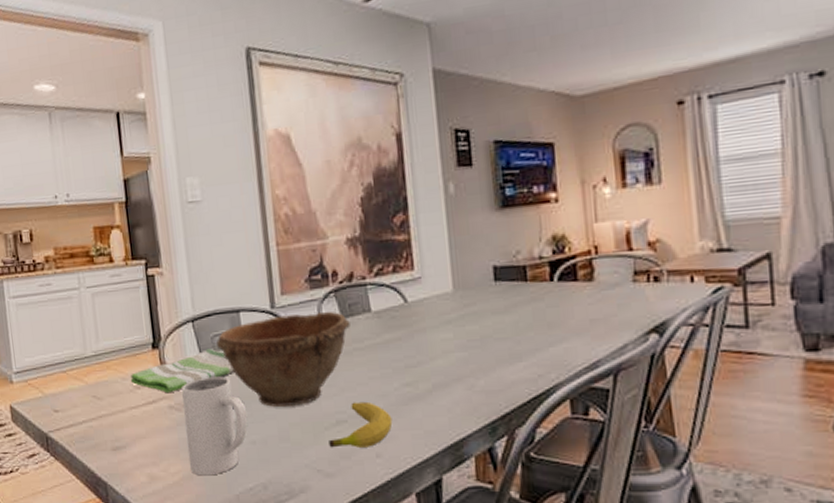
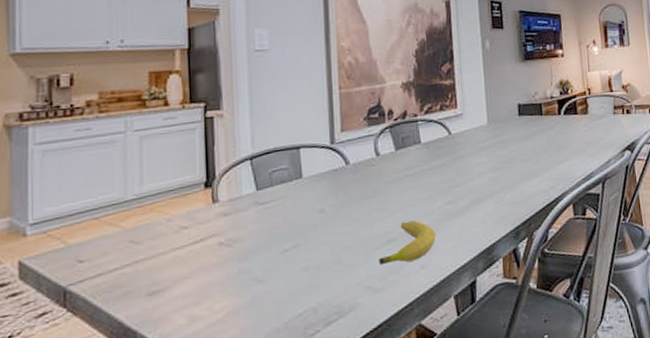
dish towel: present [130,347,234,394] -> none [176,183,291,231]
mug: present [182,376,248,476] -> none [234,209,302,309]
bowl: present [216,311,350,407] -> none [275,144,403,234]

